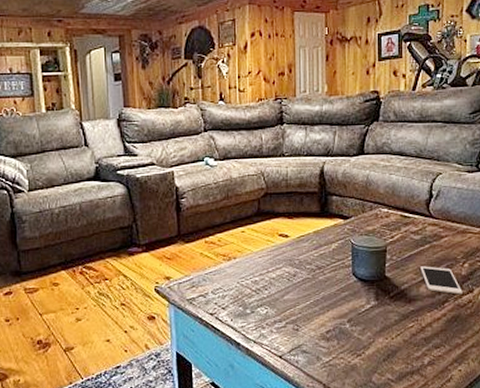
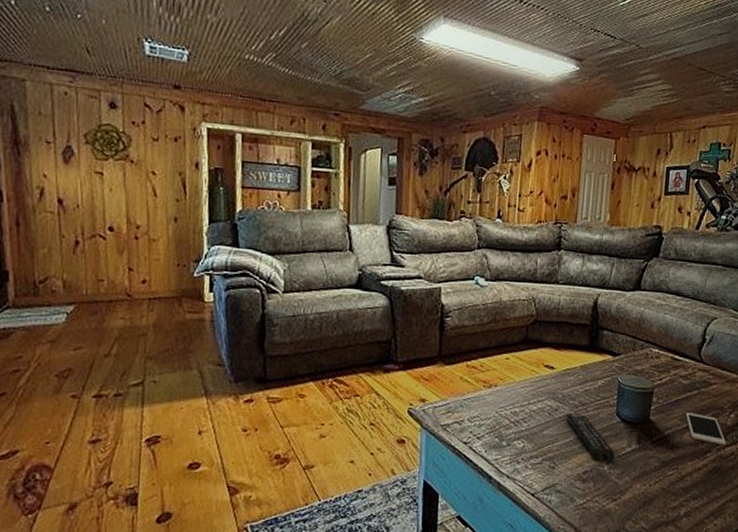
remote control: none [304,277,356,321] -> present [565,414,616,463]

